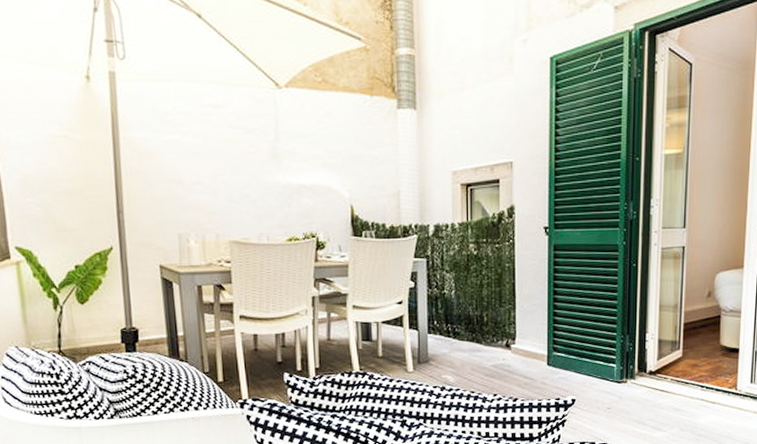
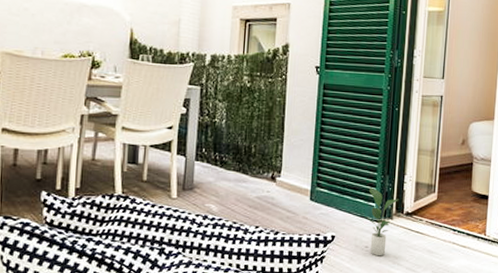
potted plant: none [607,348,641,417] -> present [366,187,399,256]

